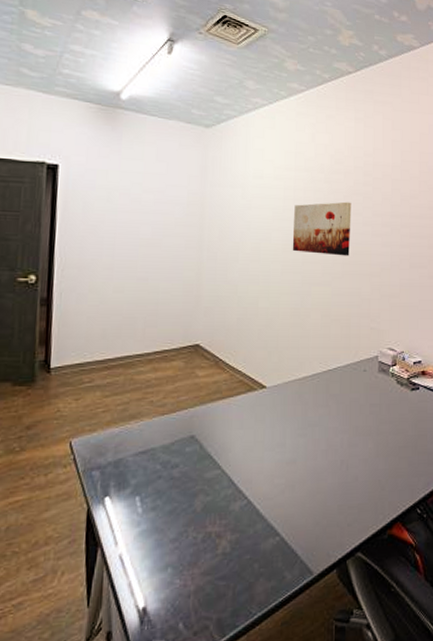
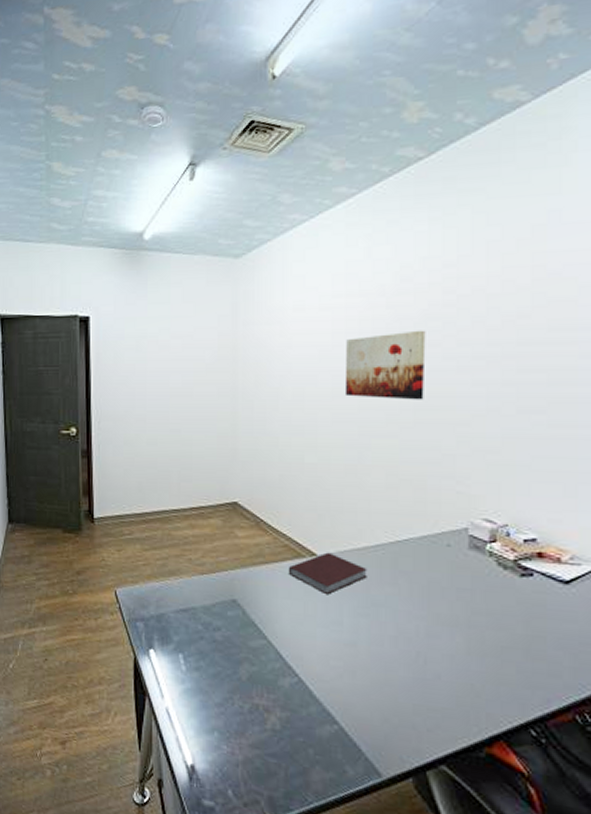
notebook: none [241,384,306,422] -> present [288,552,367,595]

